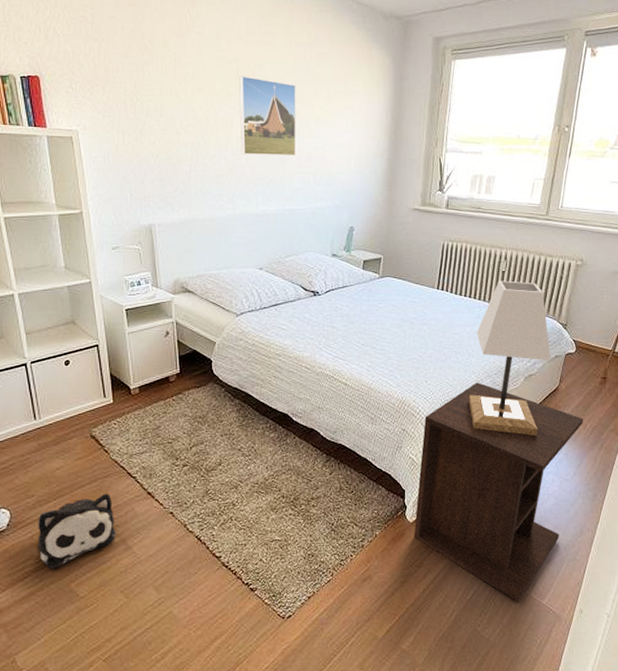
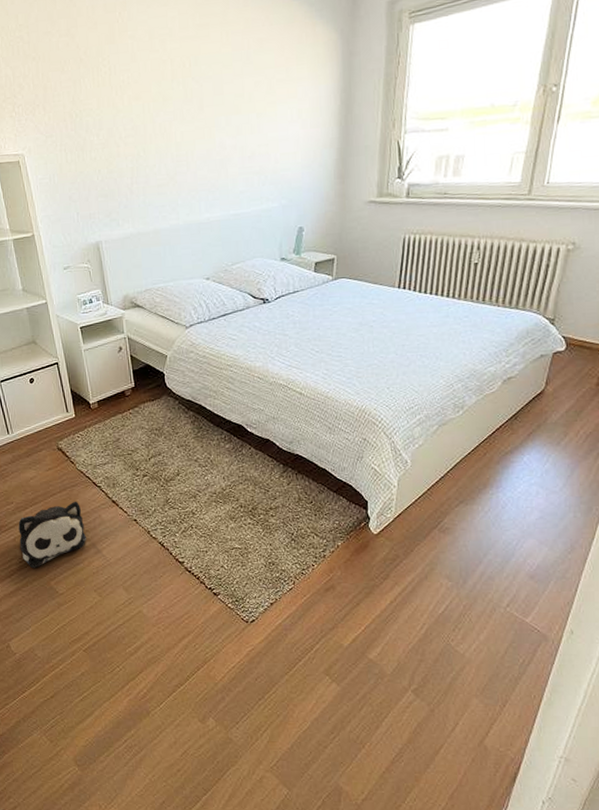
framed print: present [239,76,296,157] -> none [175,76,238,161]
nightstand: present [413,382,584,602] -> none [378,387,576,619]
lamp: present [468,280,551,436] -> none [436,273,535,444]

